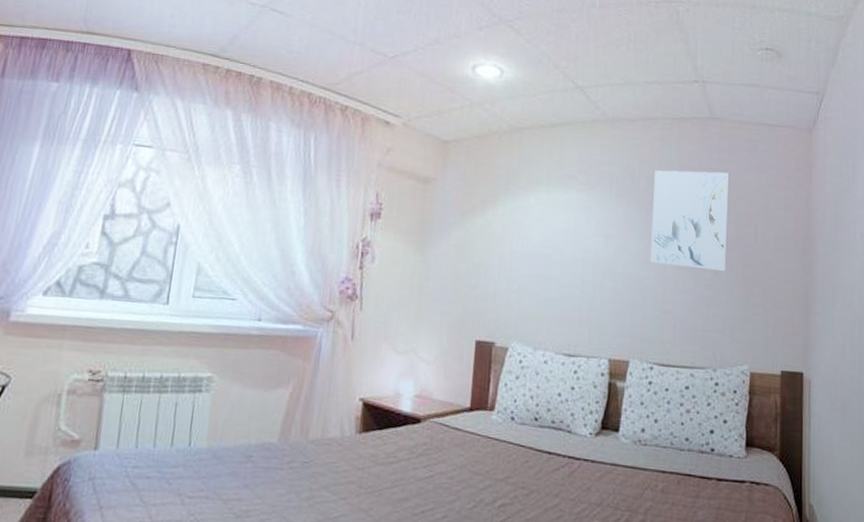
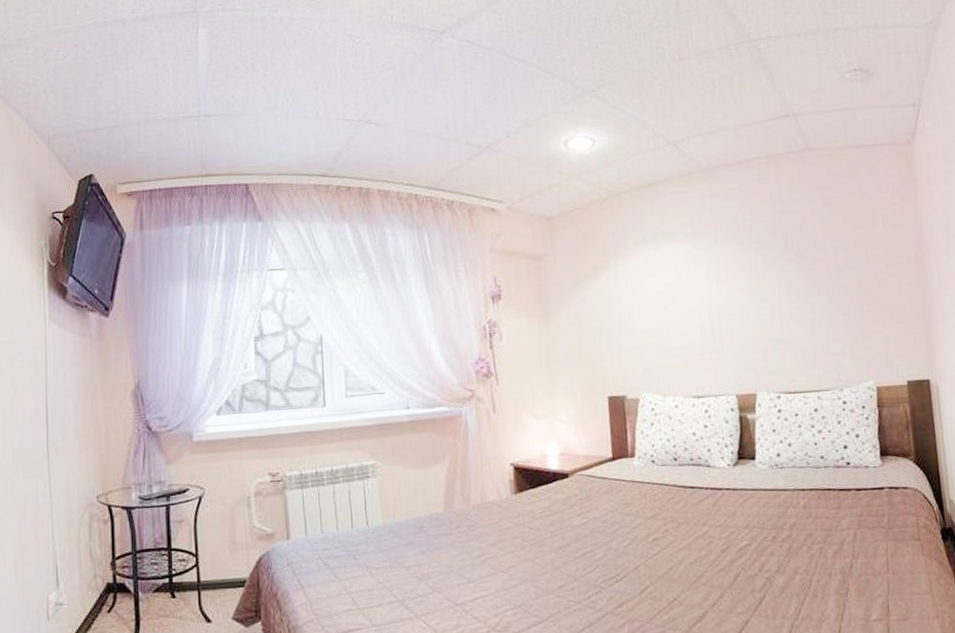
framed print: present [650,170,729,271] -> none [757,200,840,299]

